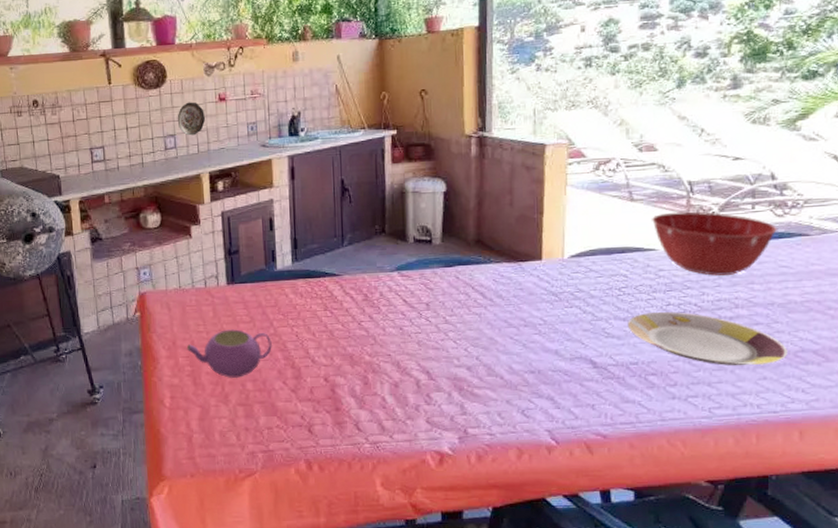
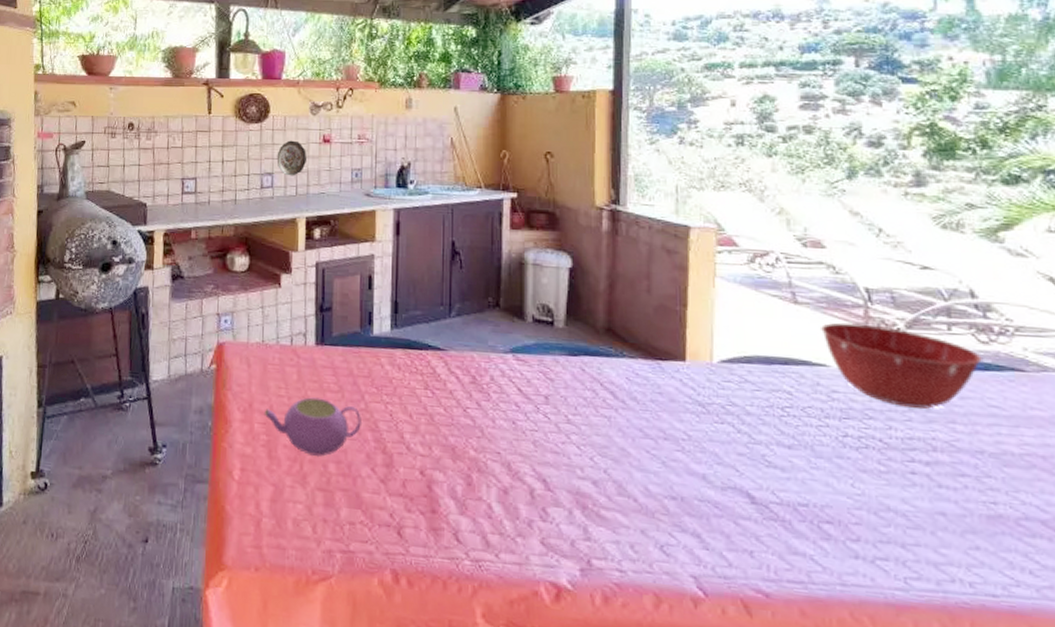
plate: present [627,312,788,366] -> none [793,442,1006,530]

